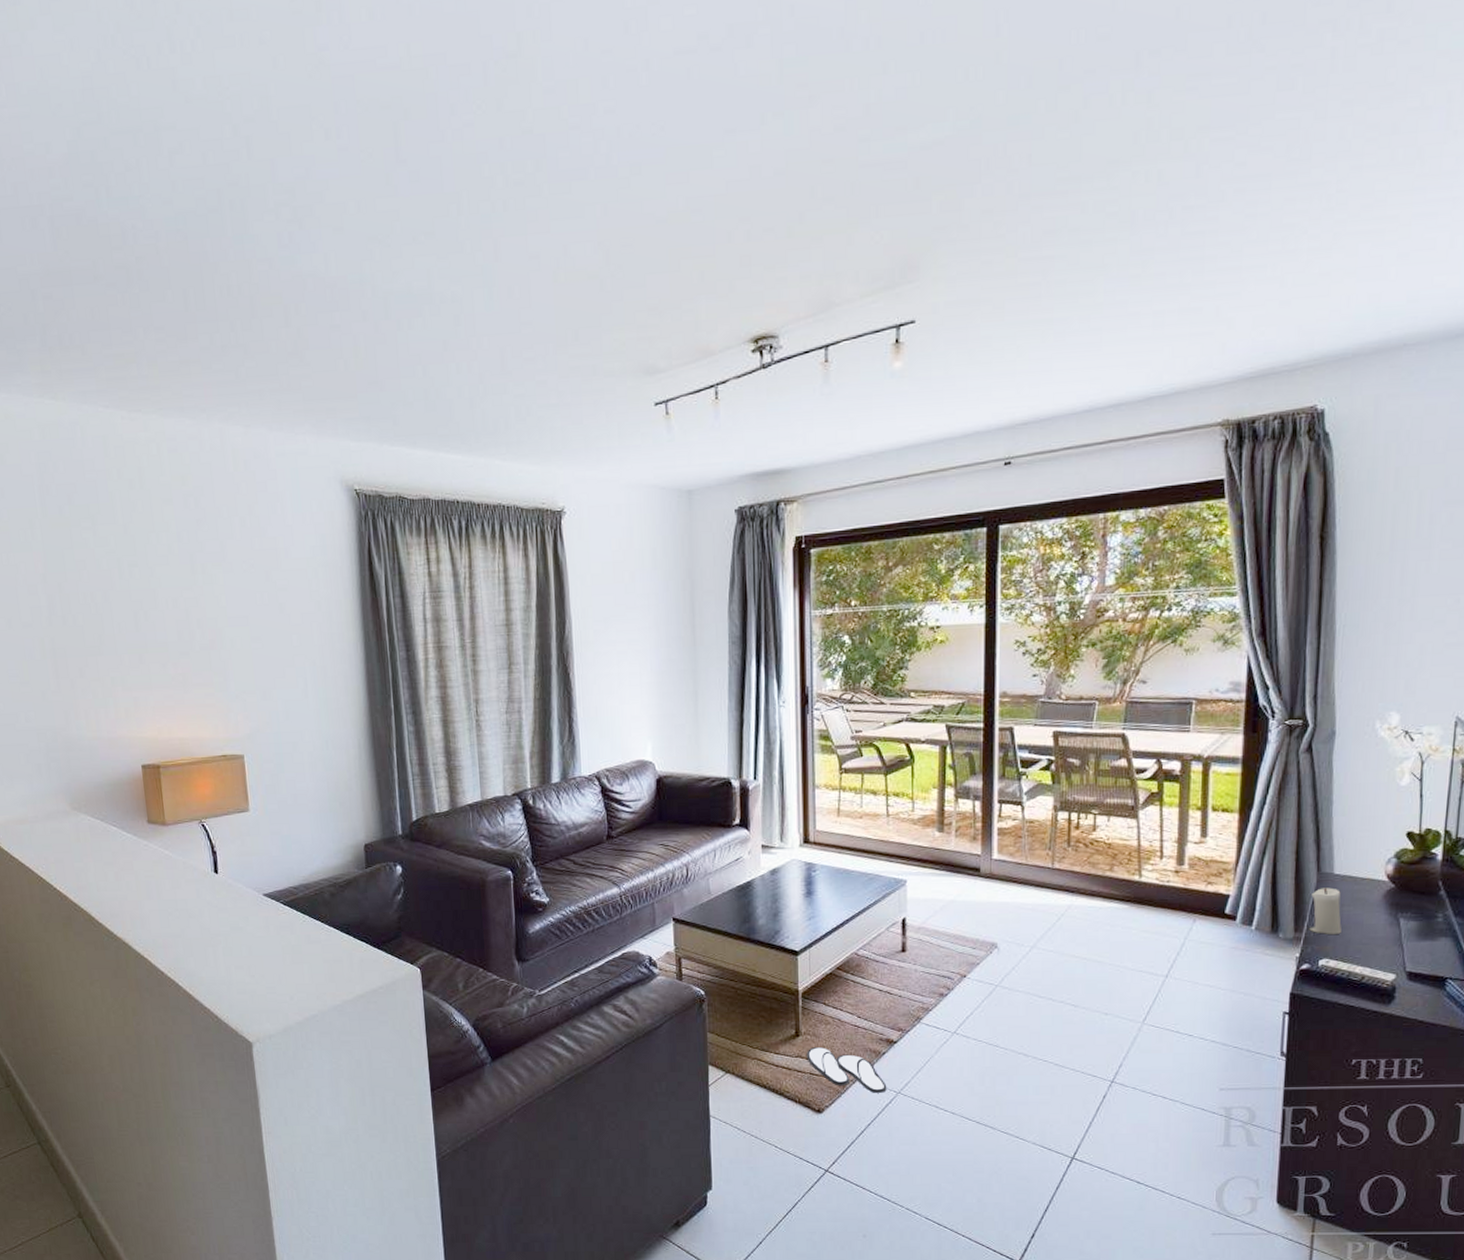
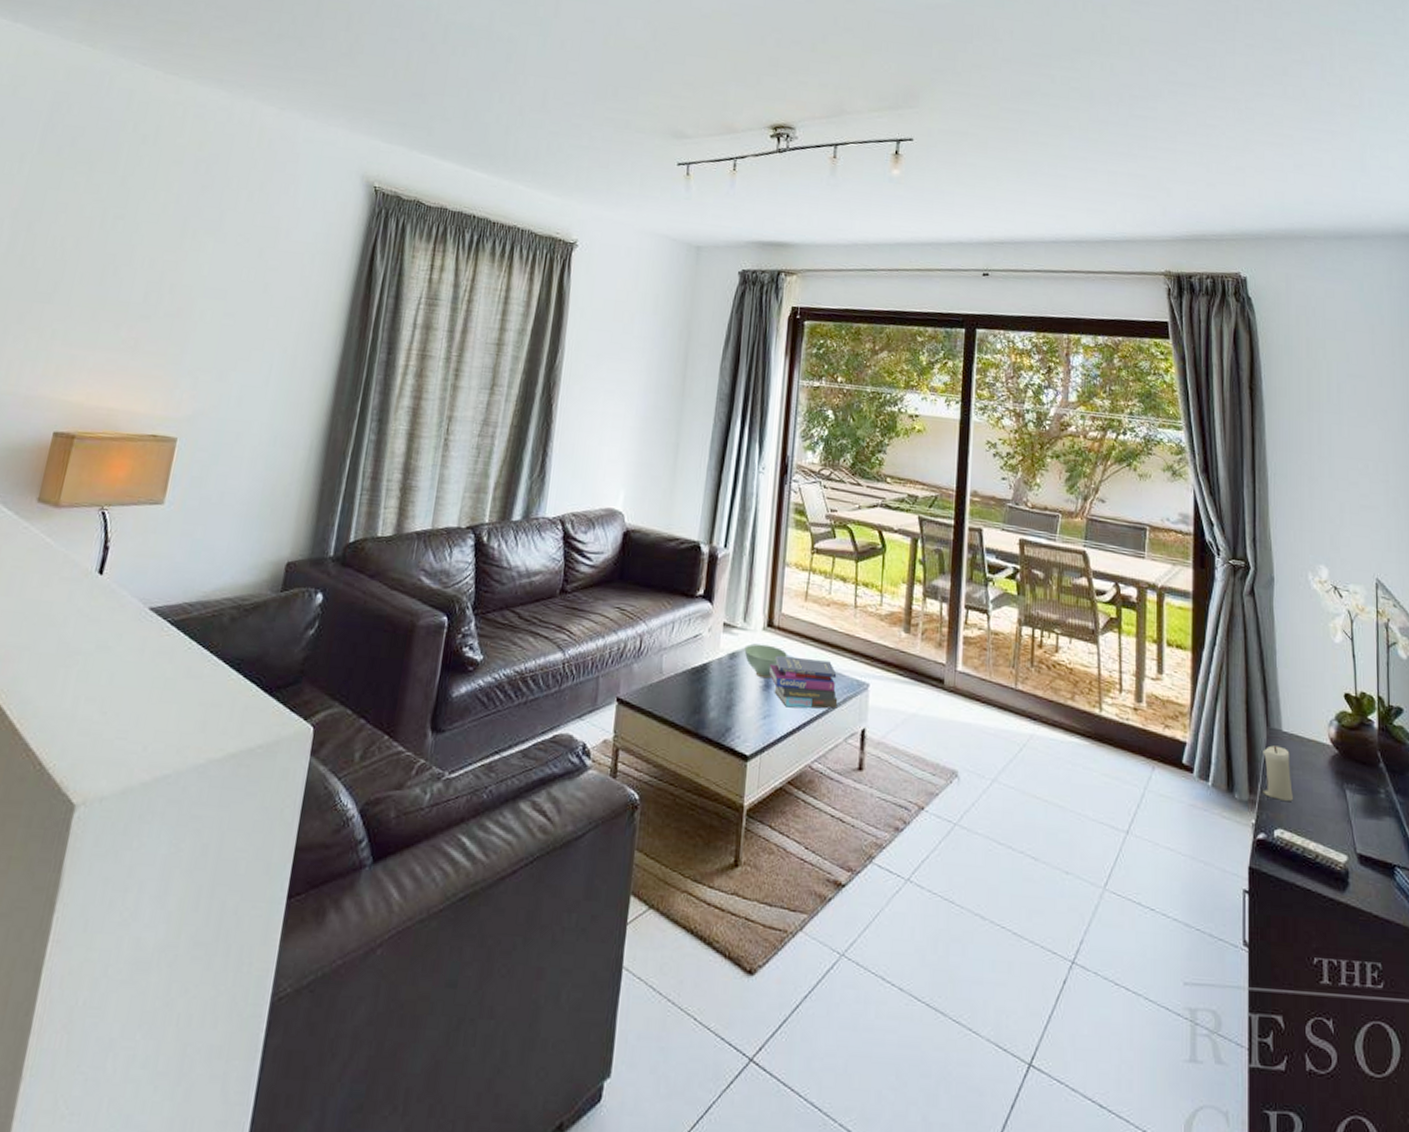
bowl: none [784,858,825,887] -> present [744,643,787,679]
slippers: present [807,1047,887,1093] -> none [744,883,830,953]
books: none [809,865,878,908] -> present [768,655,838,709]

